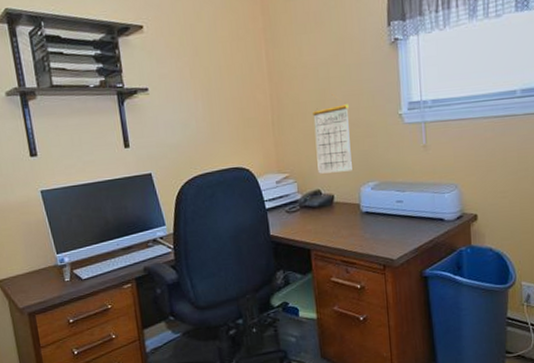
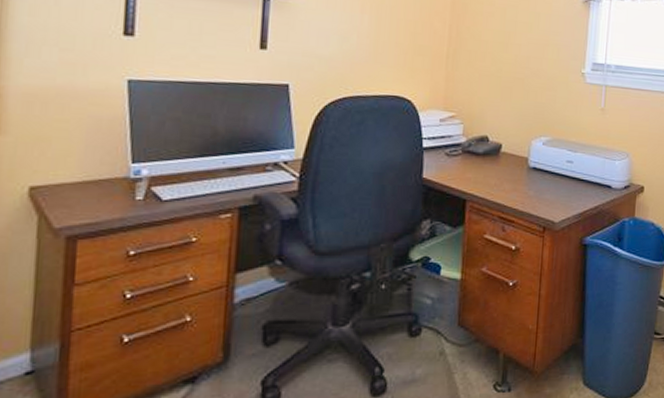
calendar: present [313,93,352,174] -> none [489,38,532,122]

